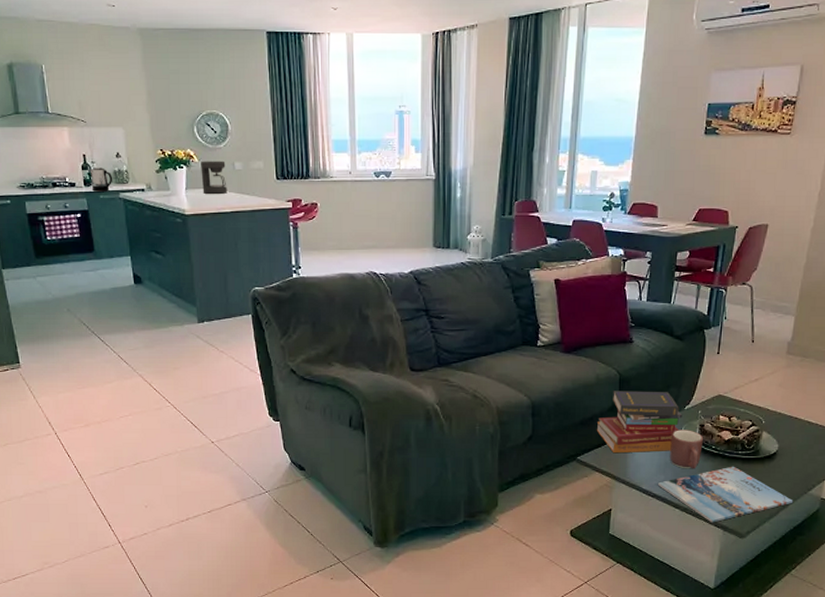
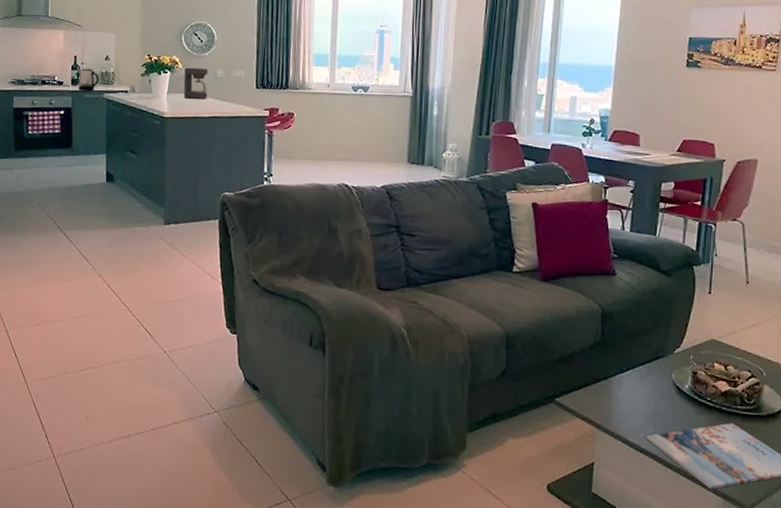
books: present [596,391,683,454] -> none [576,326,673,400]
mug: present [669,430,704,469] -> none [658,375,697,423]

